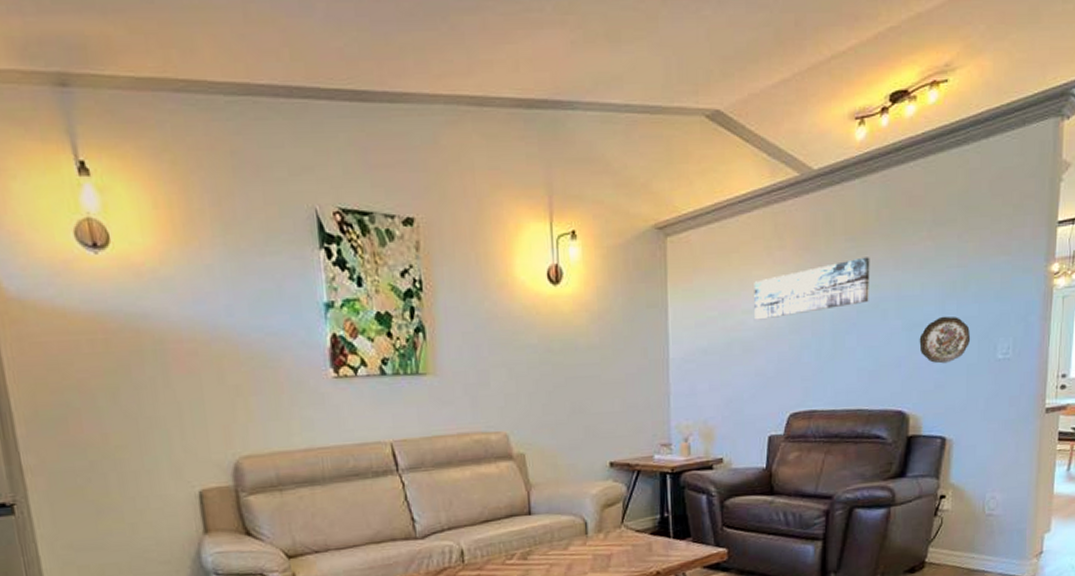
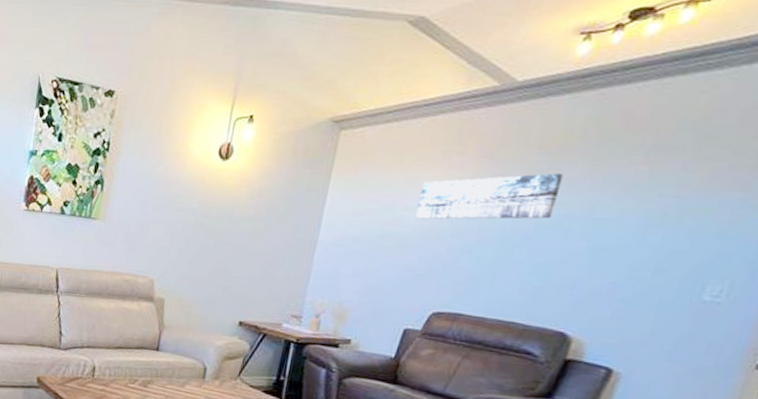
decorative plate: present [919,316,971,364] -> none [602,245,674,295]

